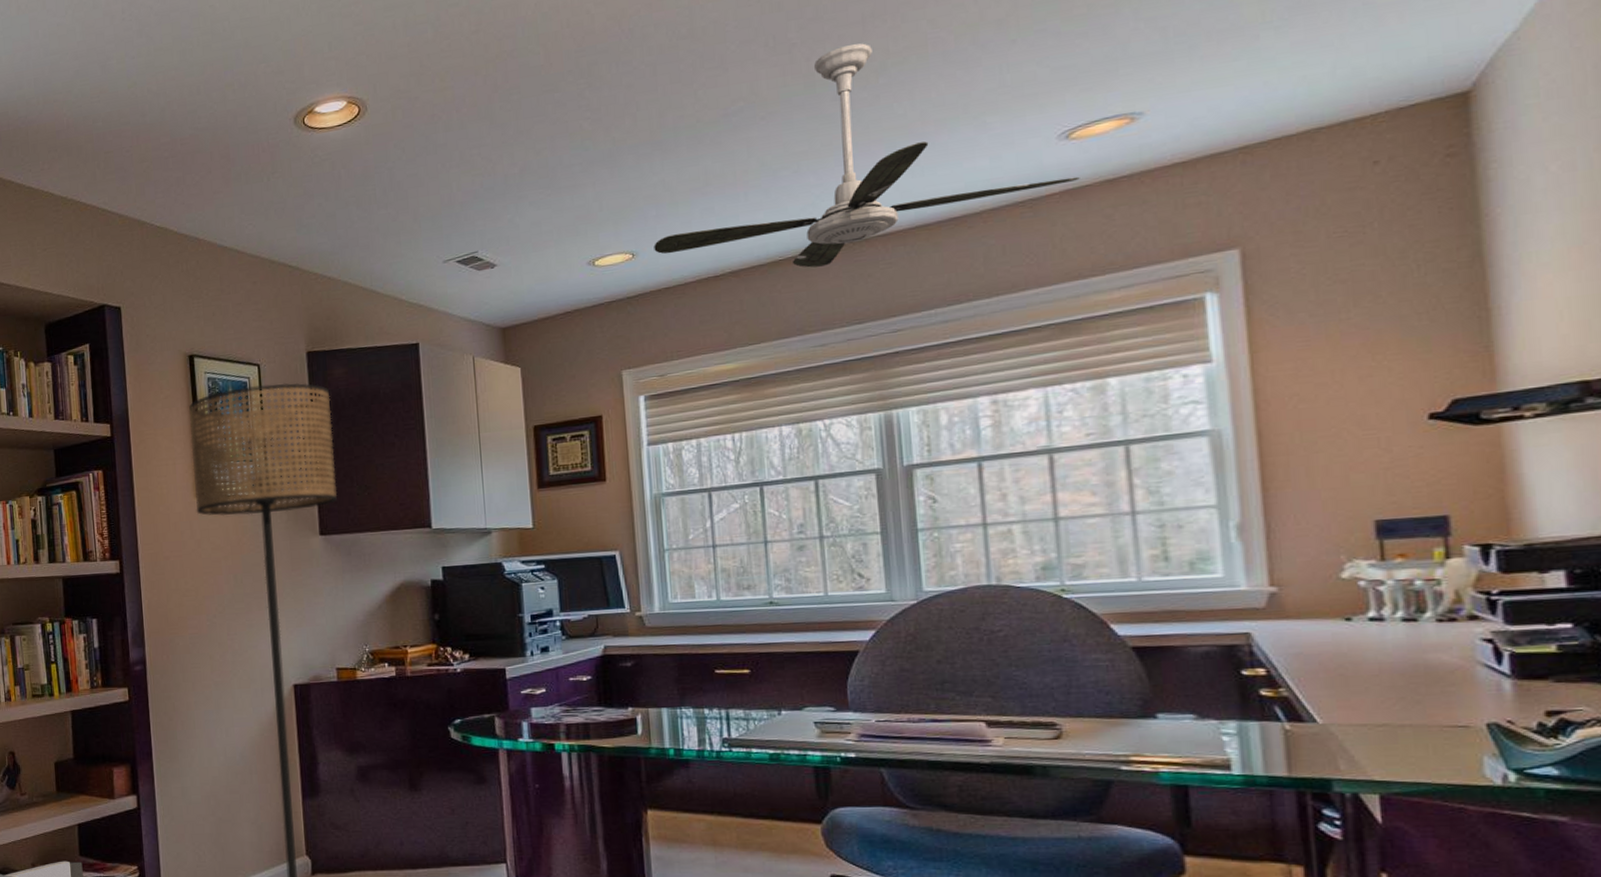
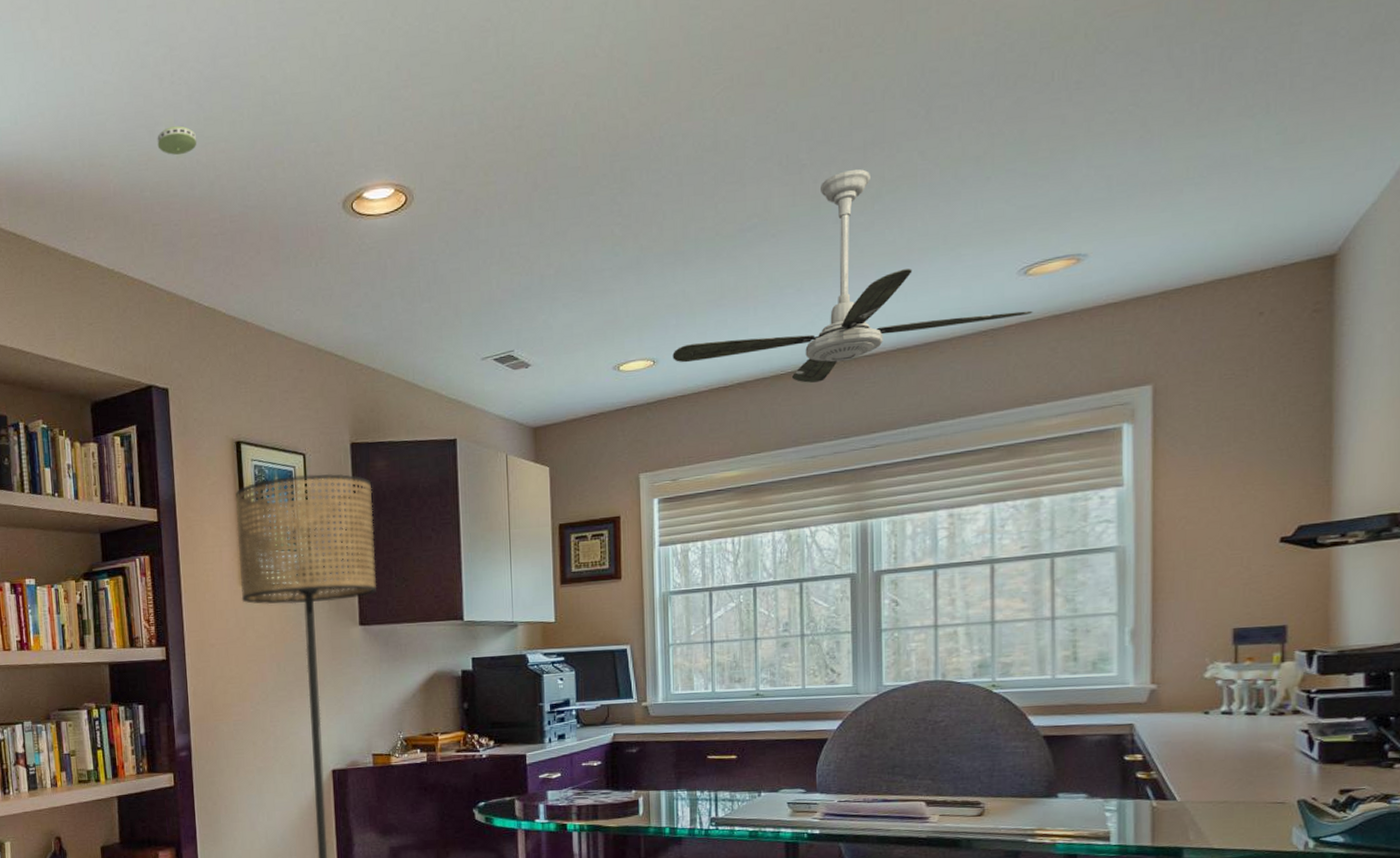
smoke detector: none [108,58,148,87] -> present [157,125,197,156]

